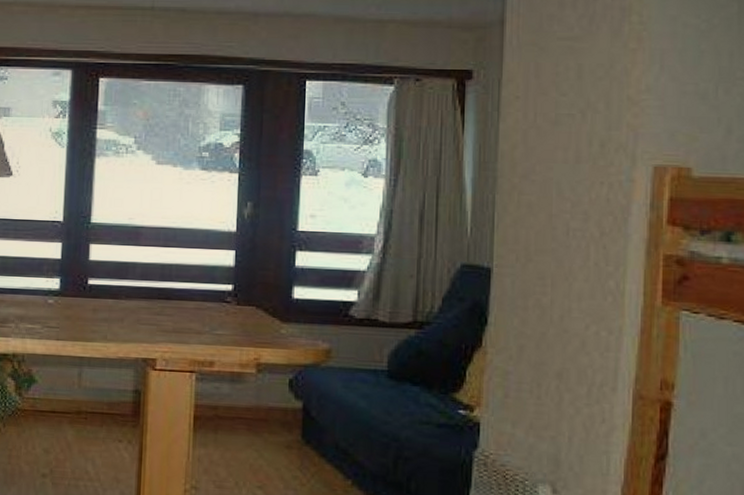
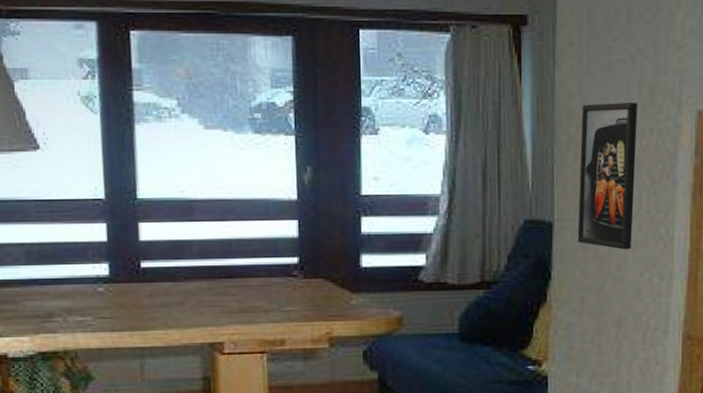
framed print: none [517,155,588,301] -> present [577,103,638,250]

